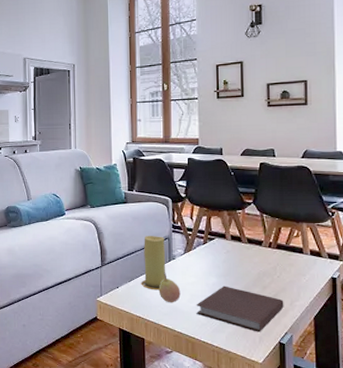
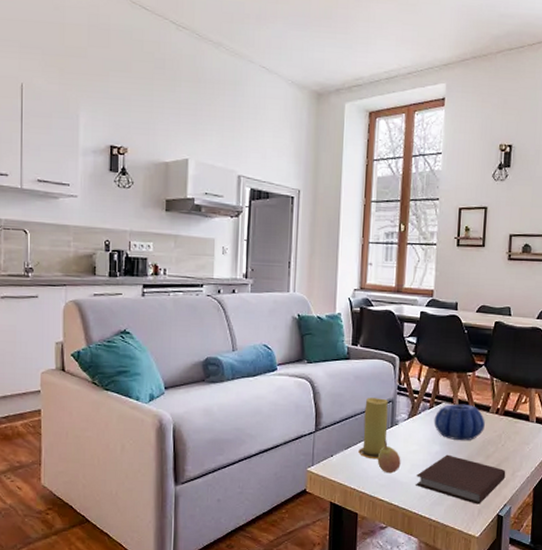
decorative bowl: none [208,239,259,273] -> present [433,404,485,441]

